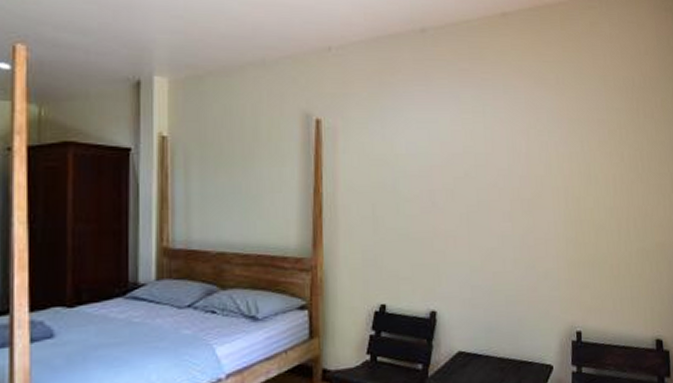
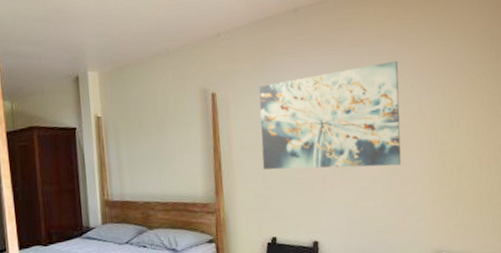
wall art: none [374,101,535,224] -> present [258,60,402,170]

